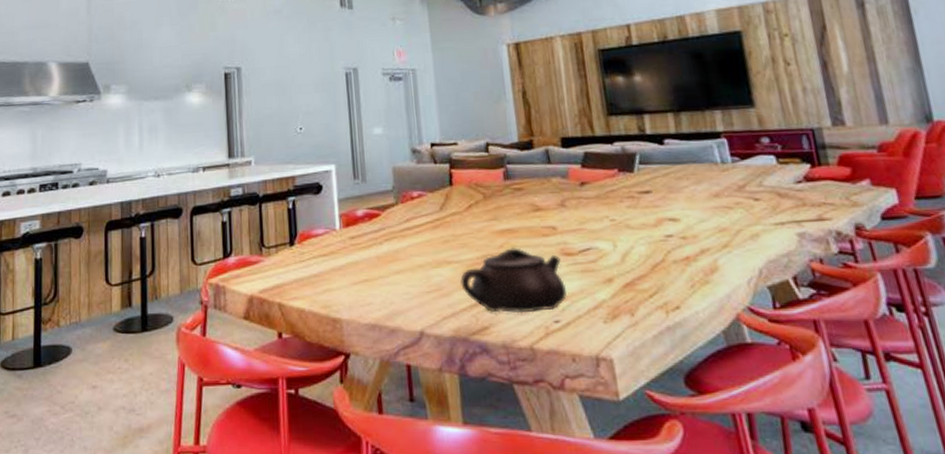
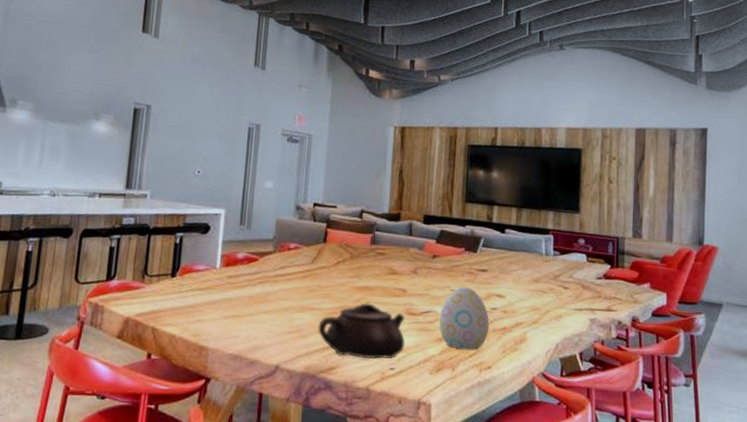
decorative egg: none [602,214,668,290] -> present [438,287,489,351]

